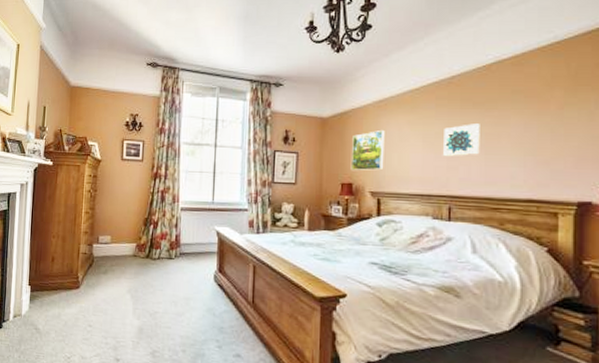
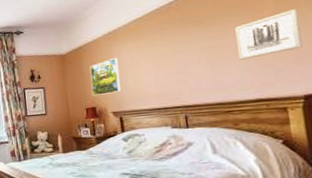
wall art: present [442,124,480,157] -> none [170,39,206,73]
wall art: none [515,106,586,153] -> present [235,9,302,60]

